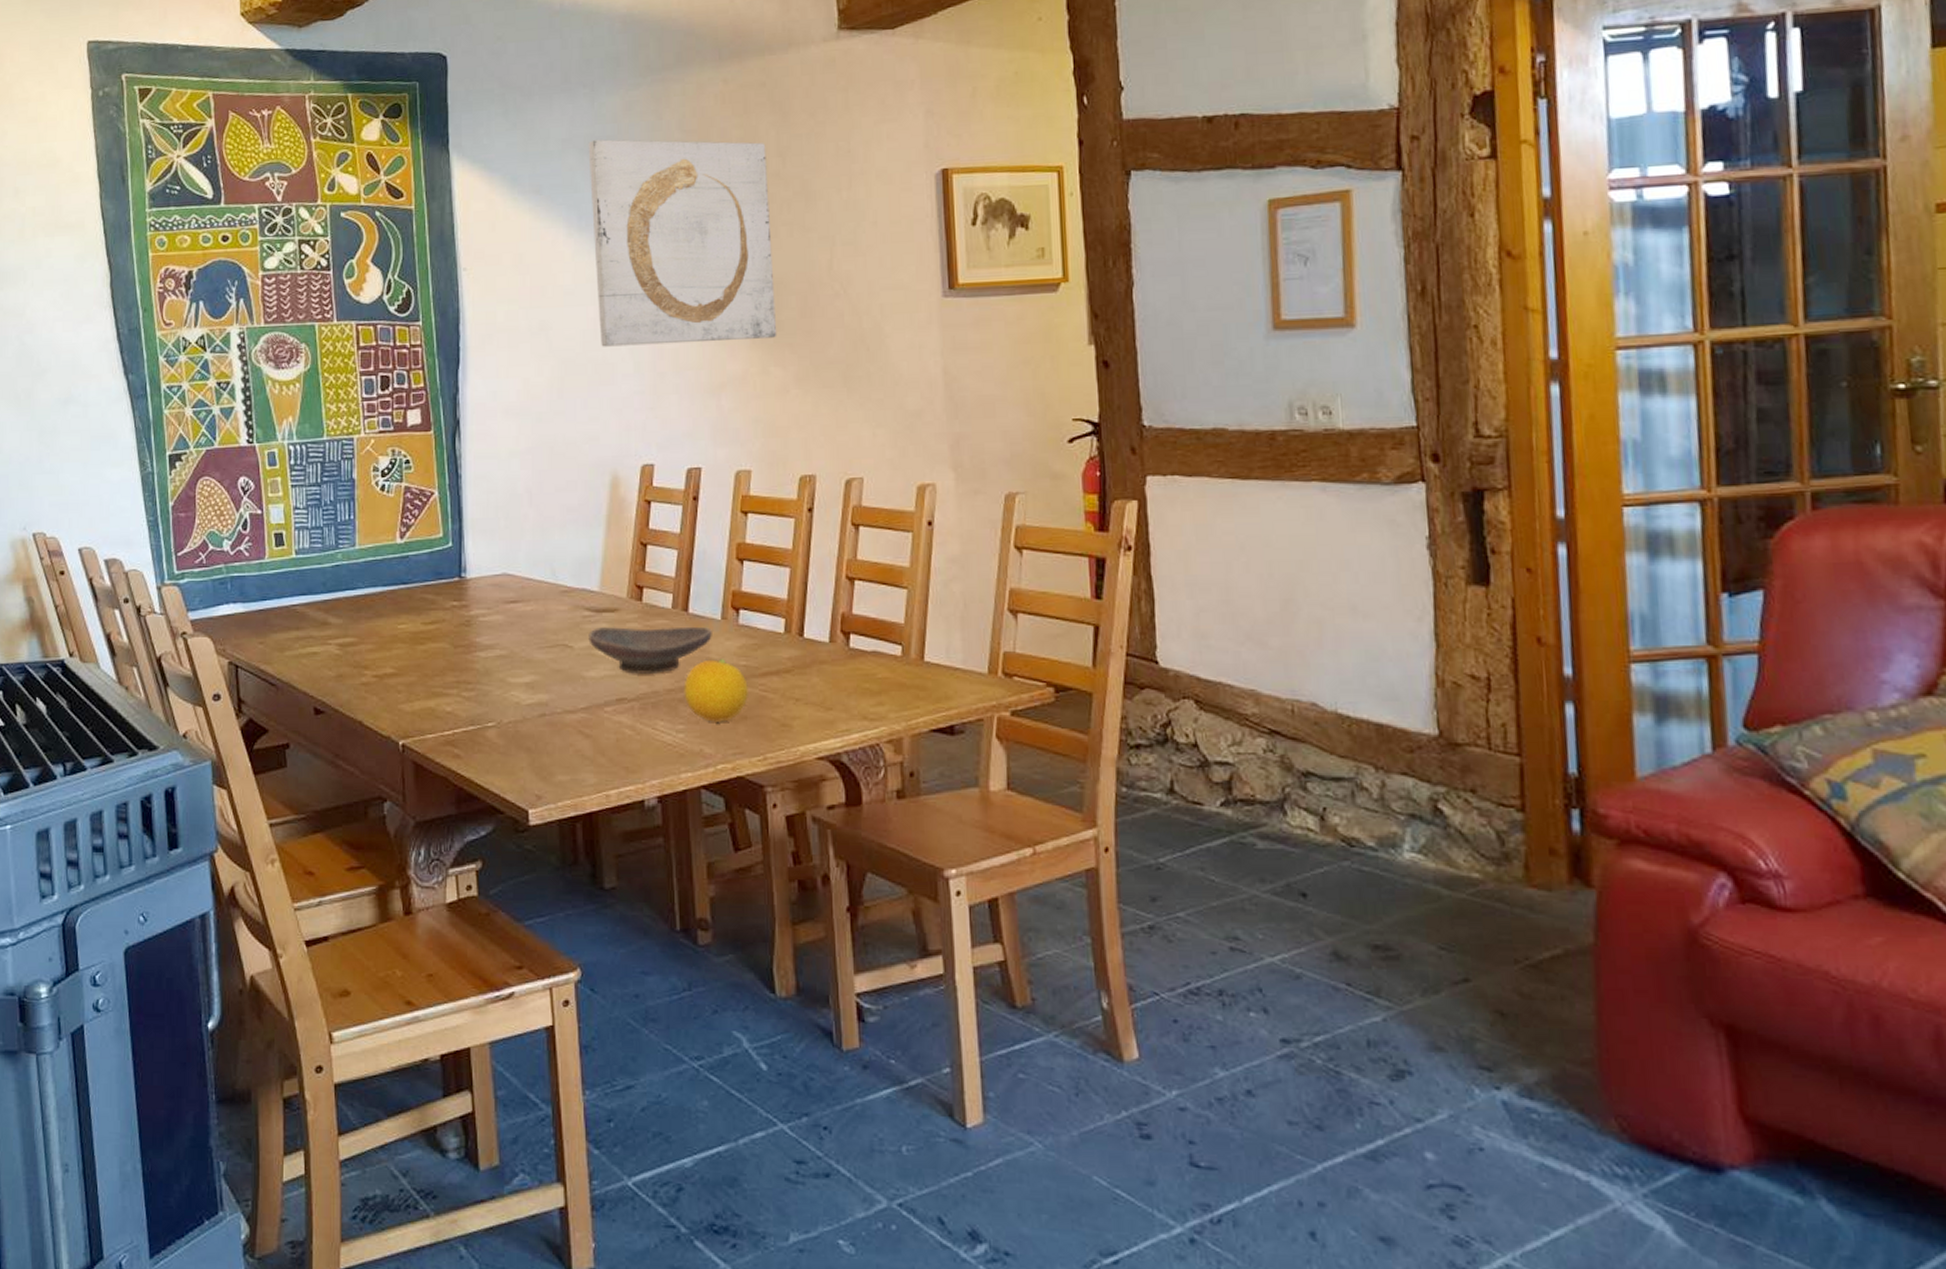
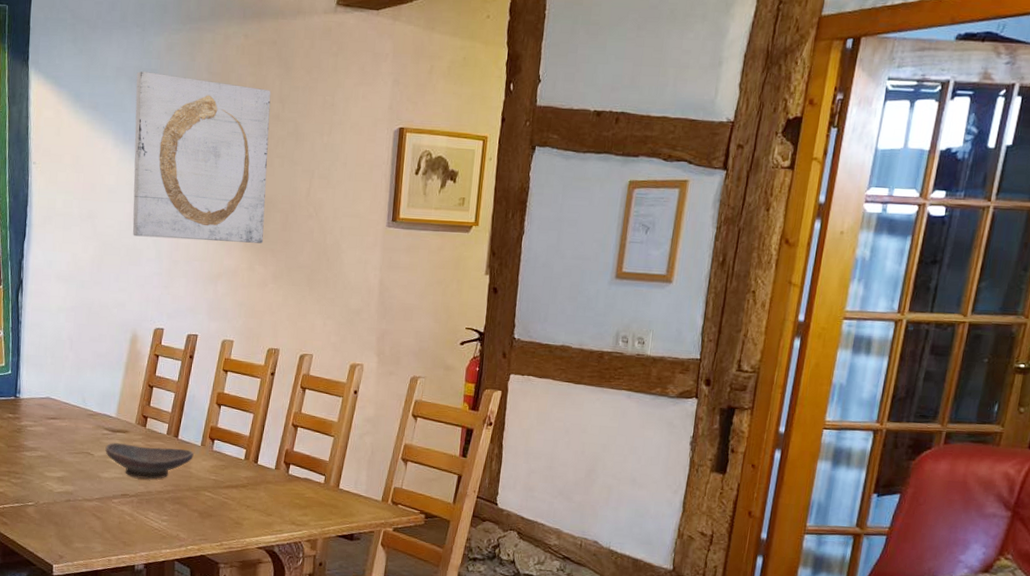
fruit: present [683,658,748,723] -> none [169,472,215,518]

